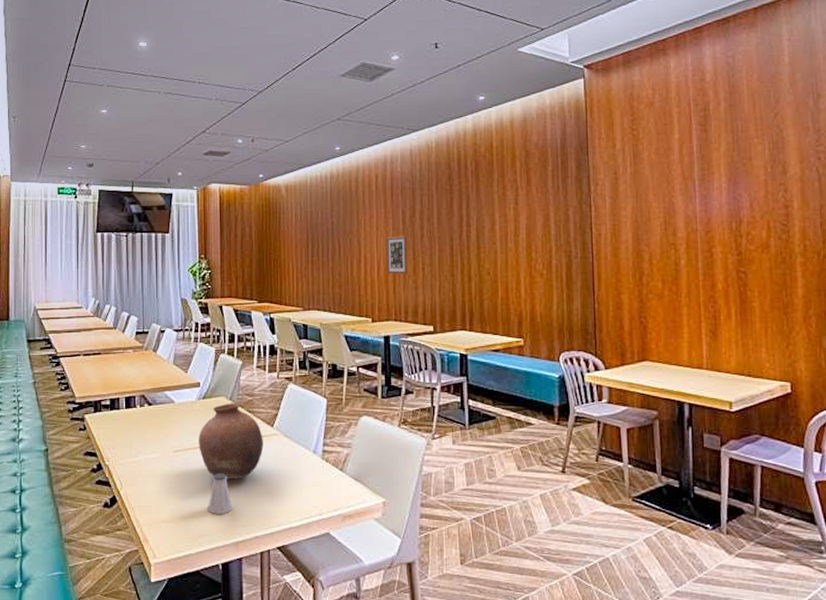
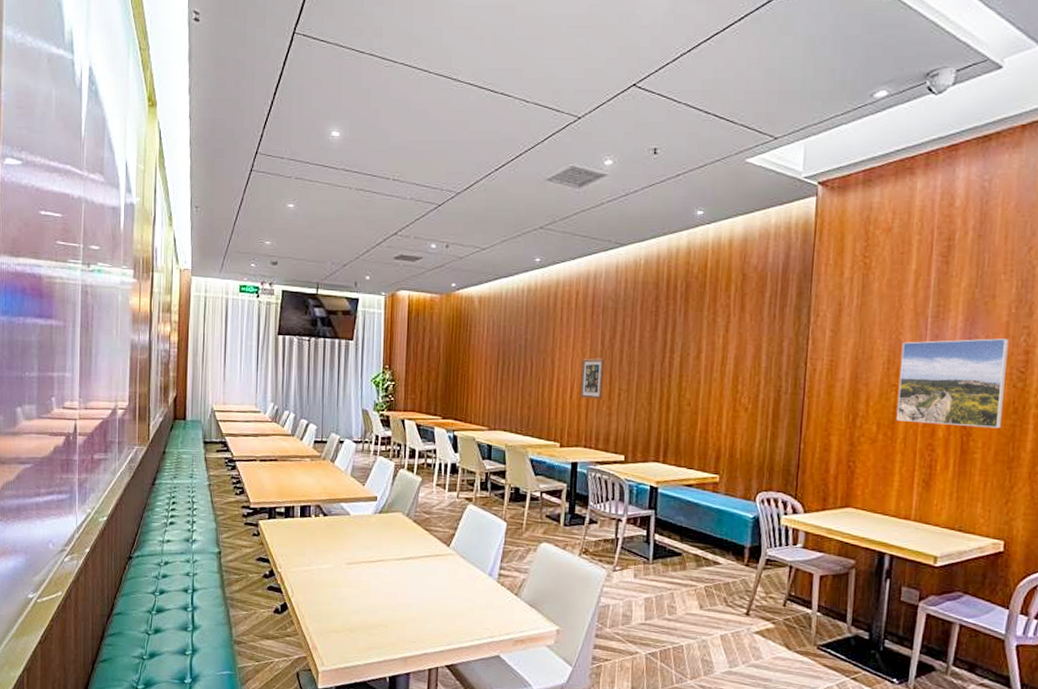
pottery: present [199,403,263,479] -> none [372,519,439,596]
saltshaker: present [208,473,232,514] -> none [378,588,403,629]
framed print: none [675,196,774,278] -> present [896,338,1009,429]

